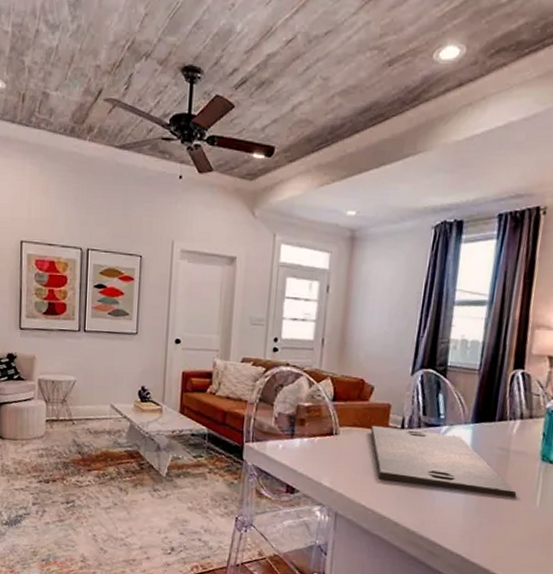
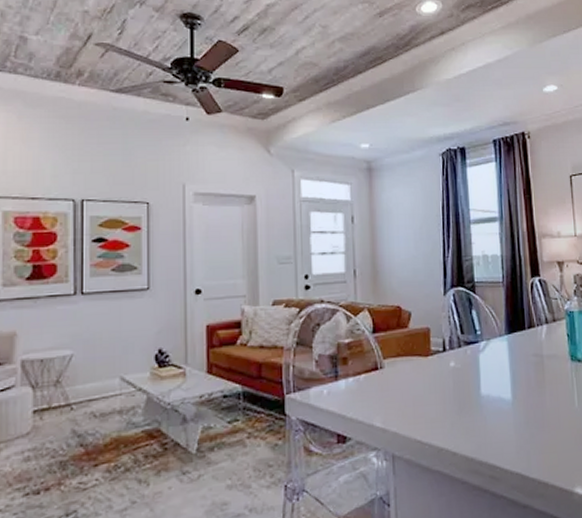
cutting board: present [370,425,517,498] -> none [415,349,558,409]

